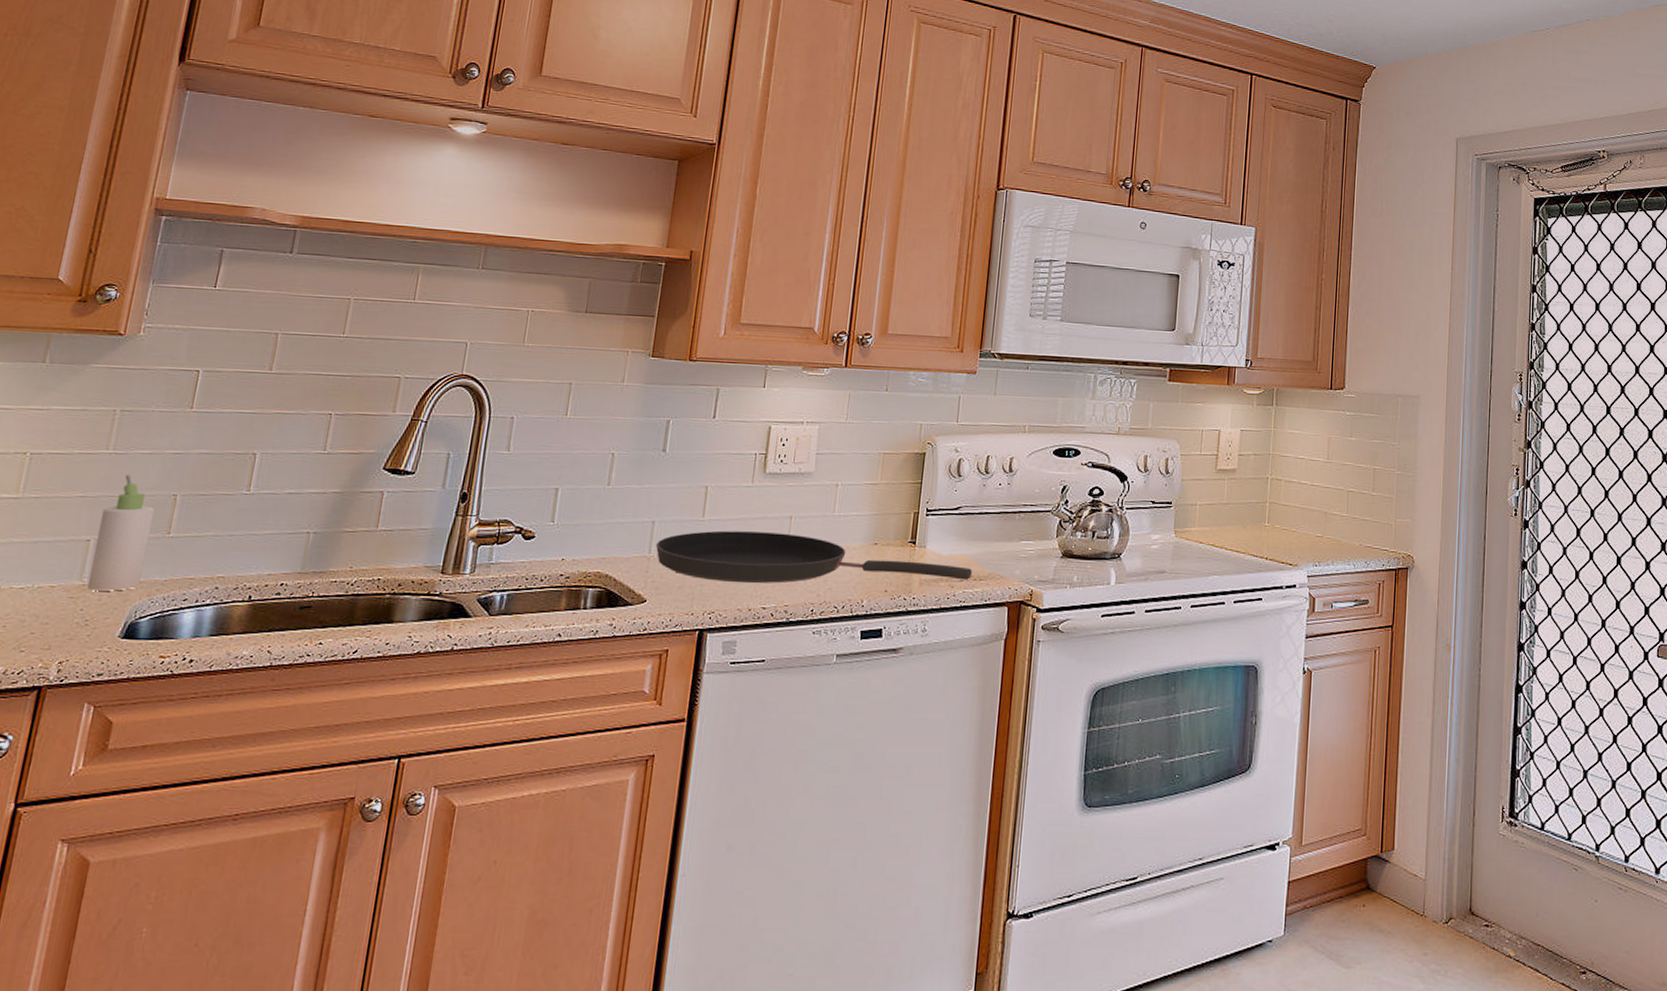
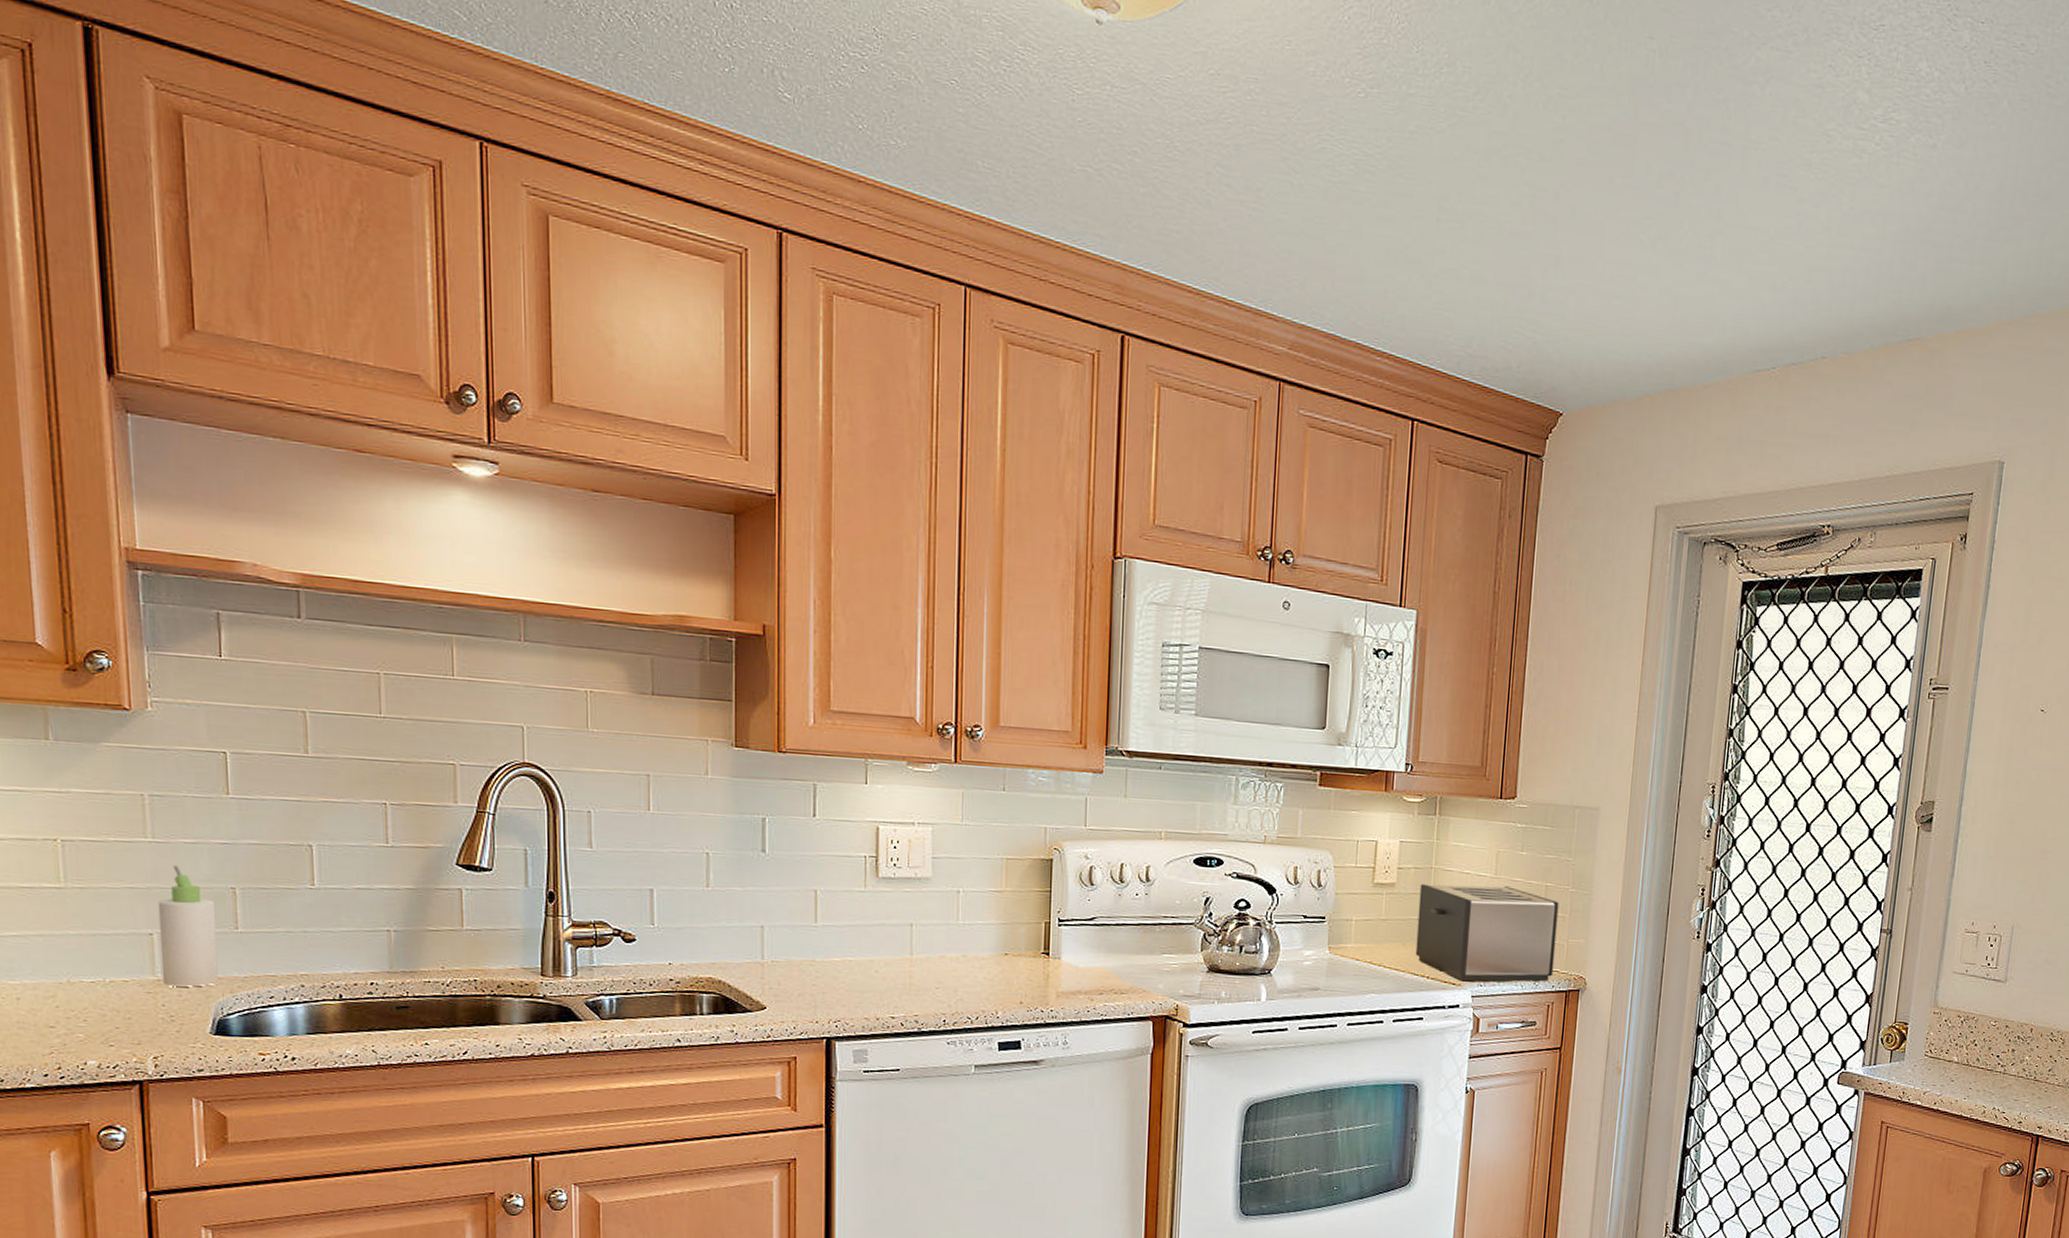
frying pan: present [655,530,972,584] -> none [768,937,1112,993]
toaster: none [1255,469,1386,562] -> present [1415,883,1559,982]

